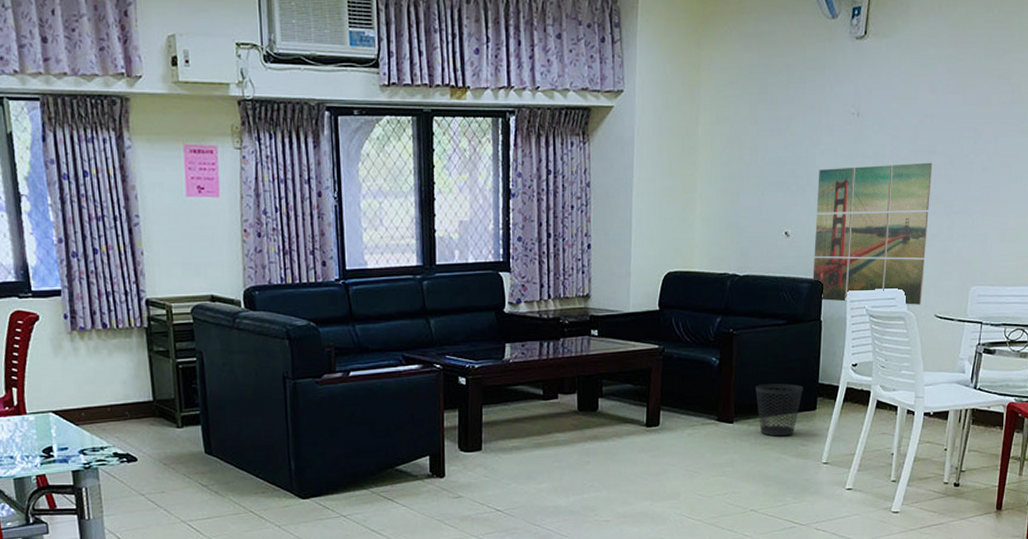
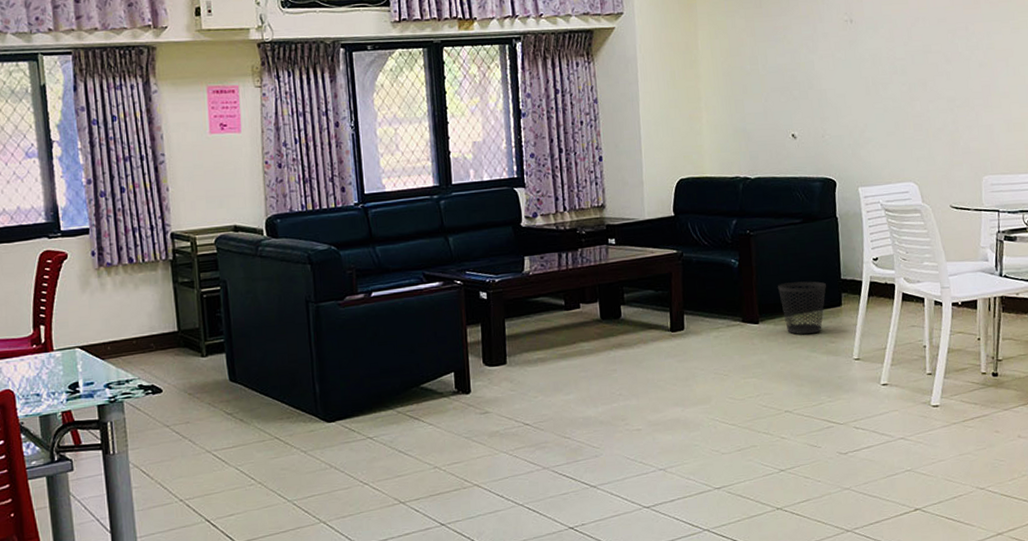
wall art: present [813,162,933,305] -> none [819,61,936,198]

